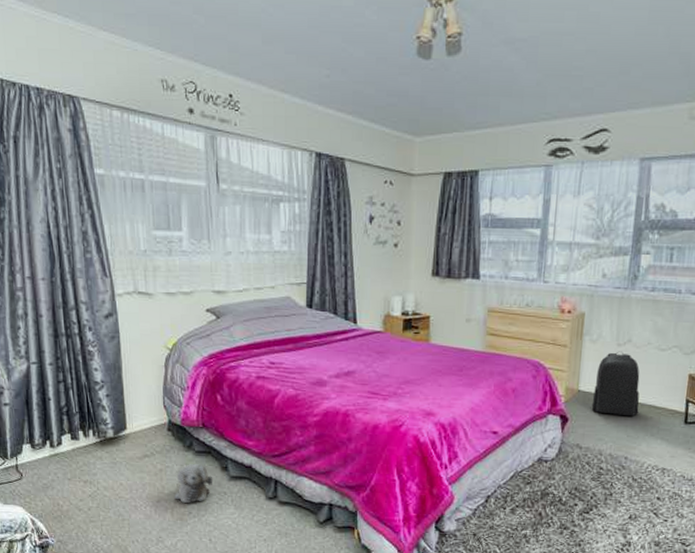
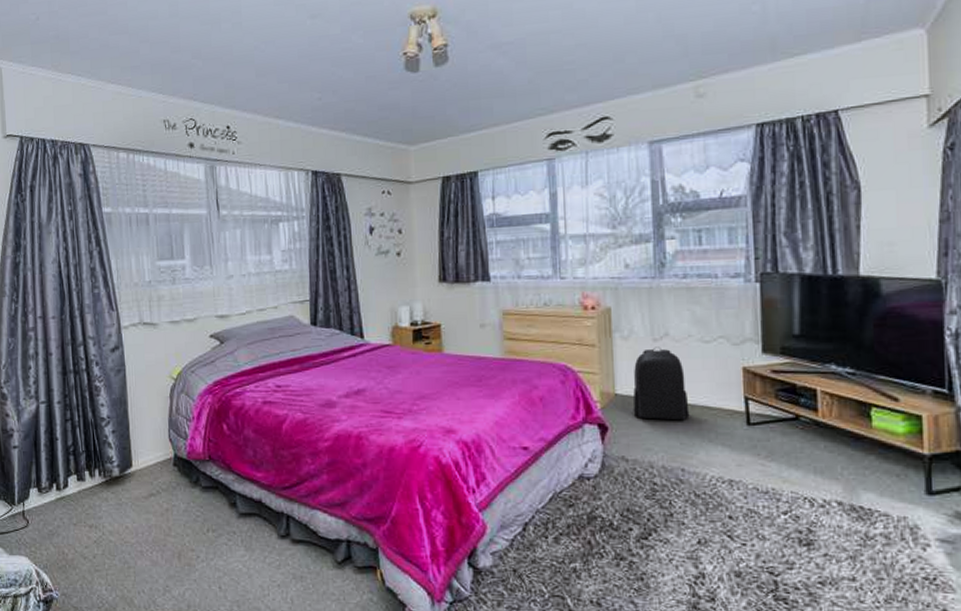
plush toy: present [174,464,213,503] -> none [181,501,222,546]

